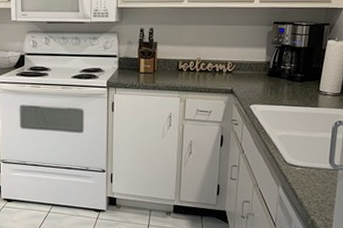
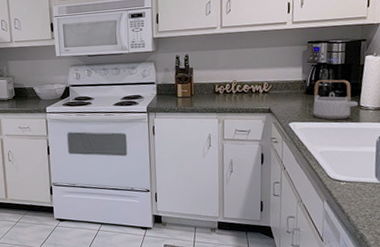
teapot: none [274,62,318,104] -> present [313,79,359,120]

